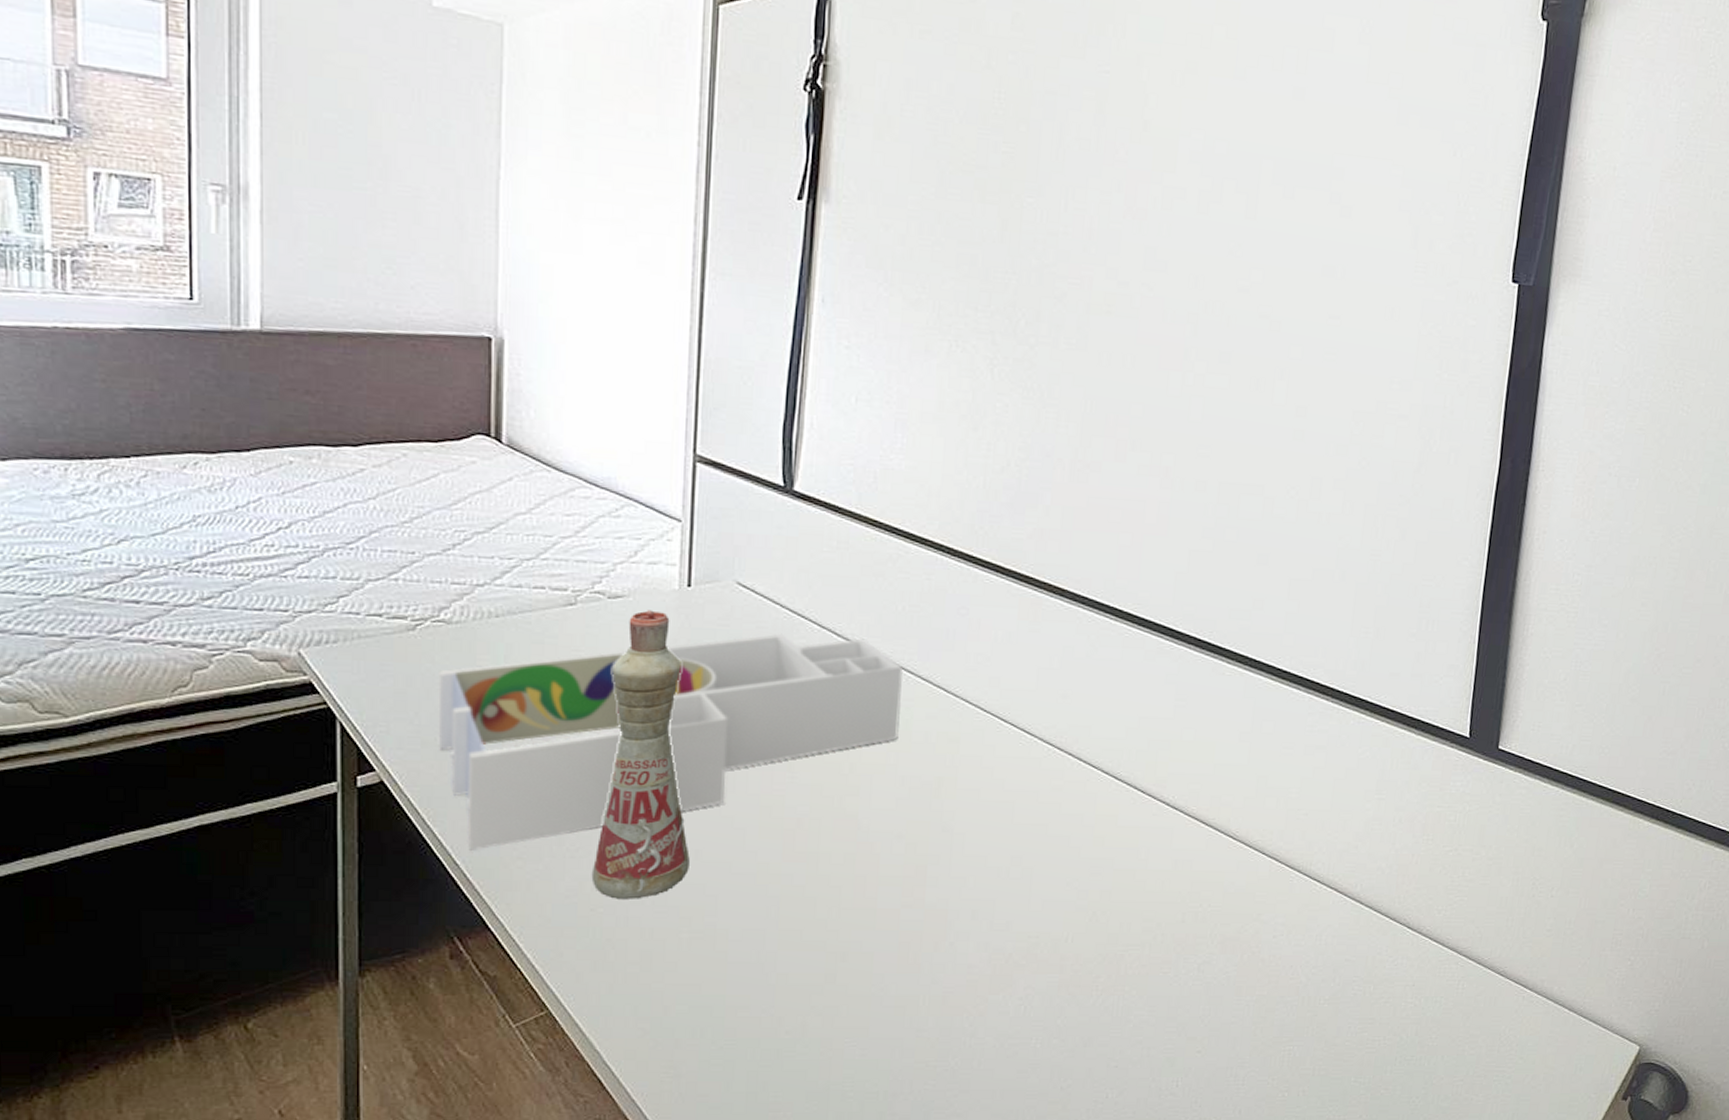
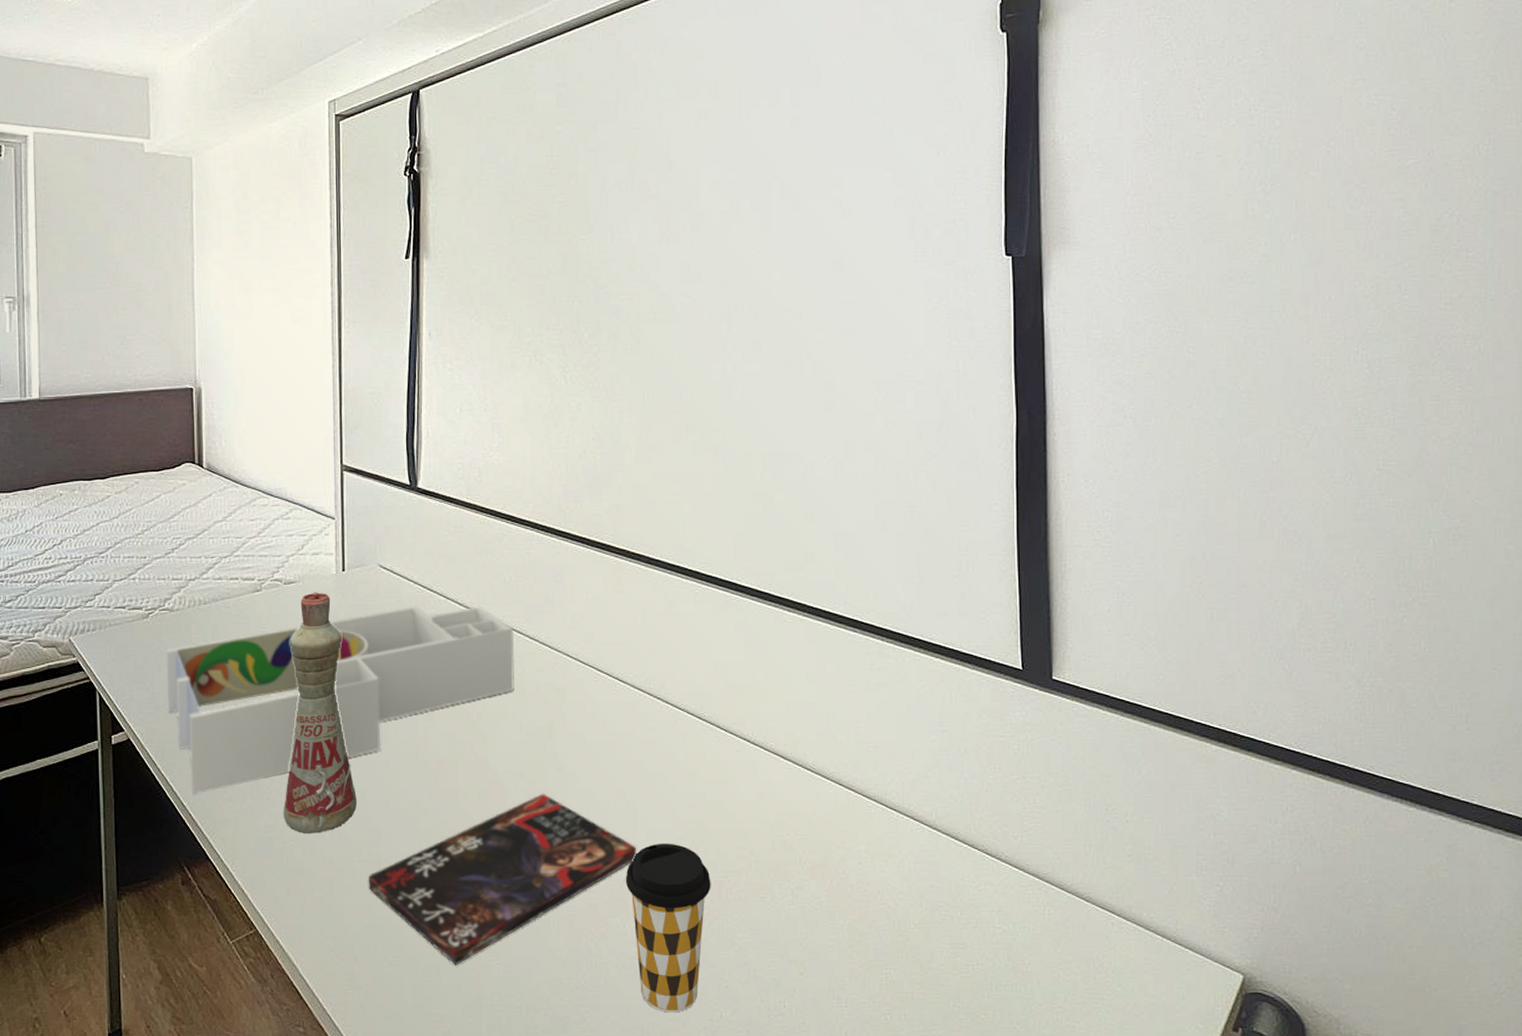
book: none [698,857,1029,1049] -> present [368,793,637,965]
coffee cup: none [1012,913,1110,1095] -> present [625,843,711,1013]

